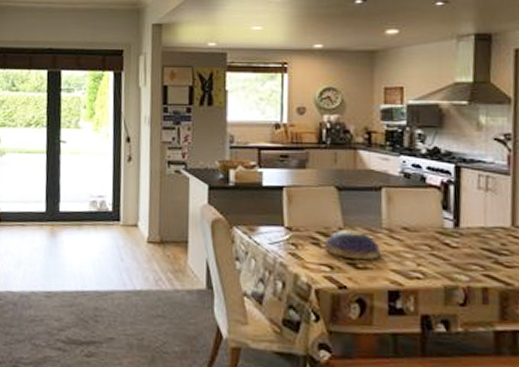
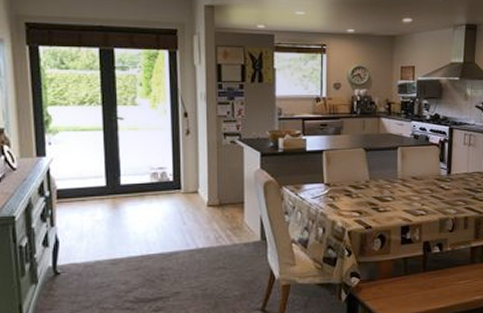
decorative bowl: present [324,230,380,260] -> none [355,182,396,205]

